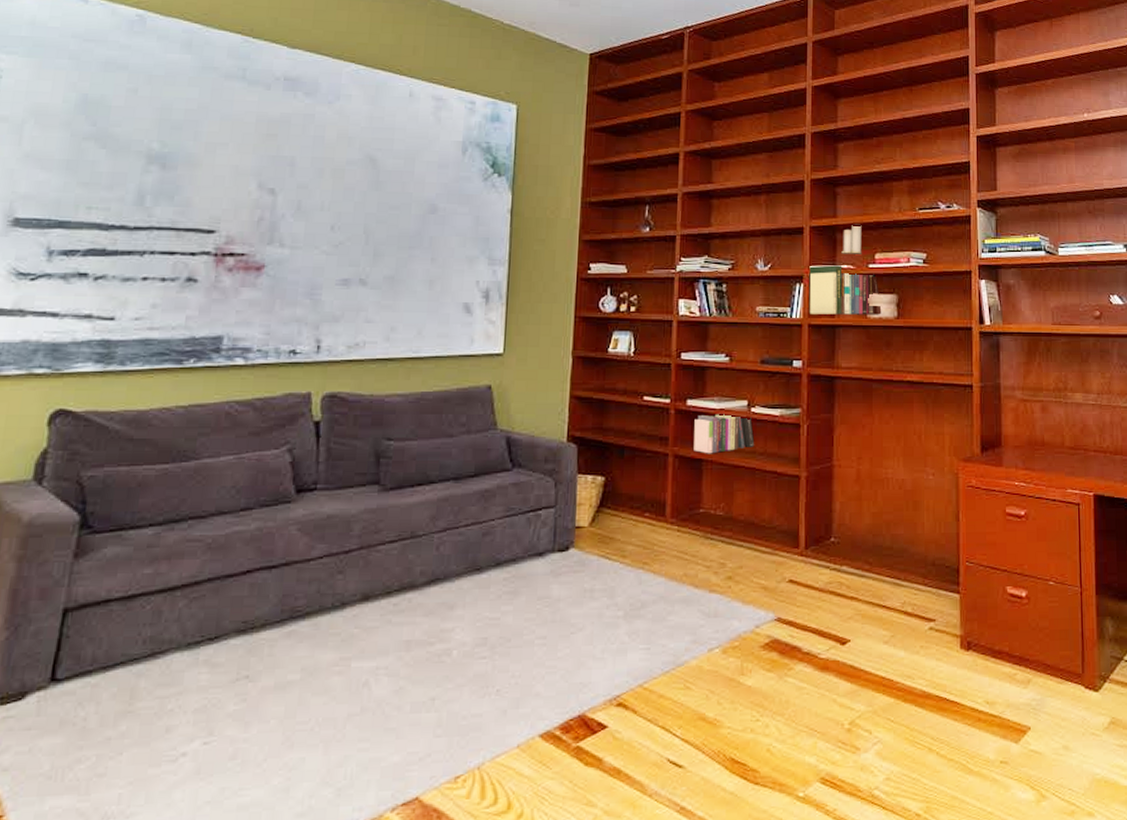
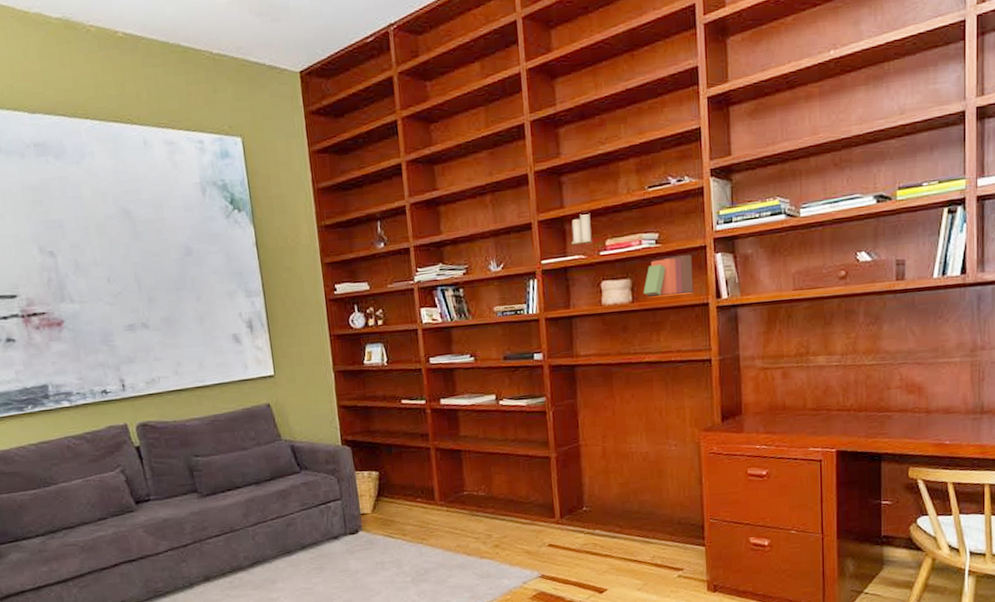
books: present [694,414,755,454] -> none [449,409,506,445]
books: present [809,265,882,315] -> none [541,256,616,308]
books: none [908,278,958,316] -> present [643,255,693,297]

